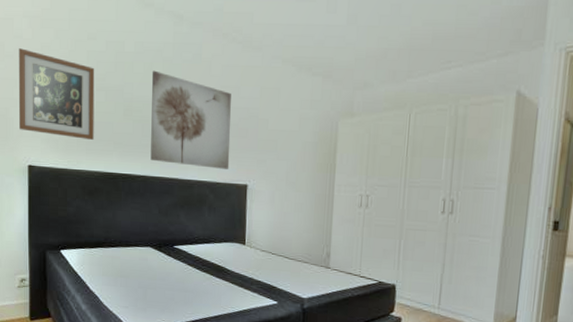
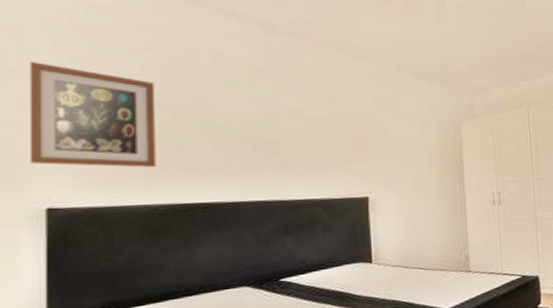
wall art: present [150,70,231,169] -> none [237,83,345,184]

